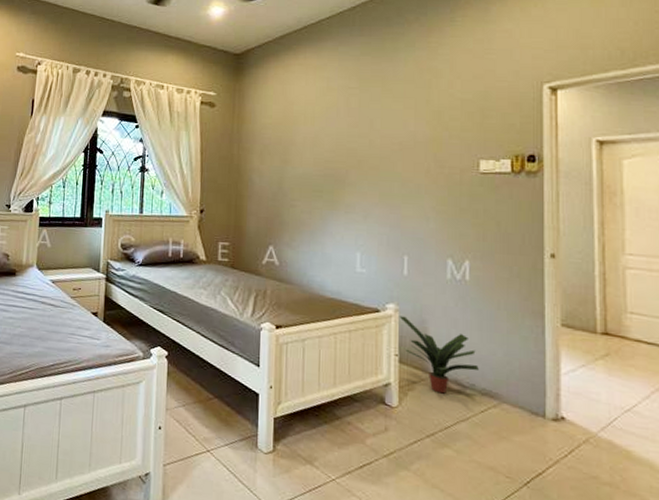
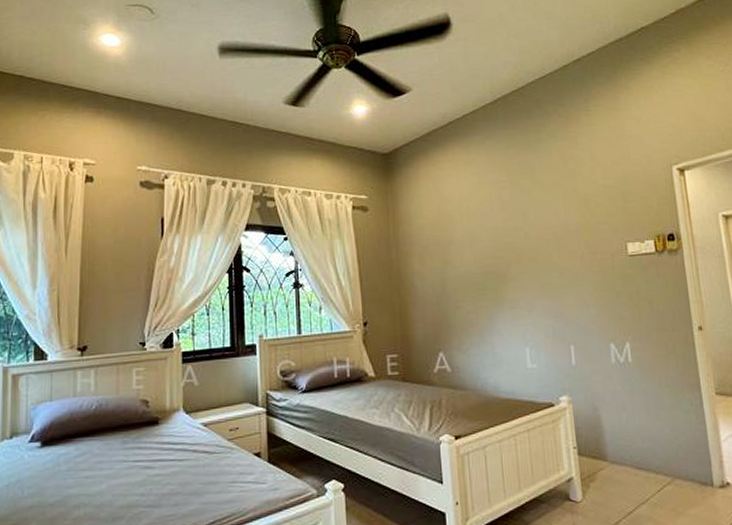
potted plant: present [399,316,479,394] -> none [572,407,651,480]

